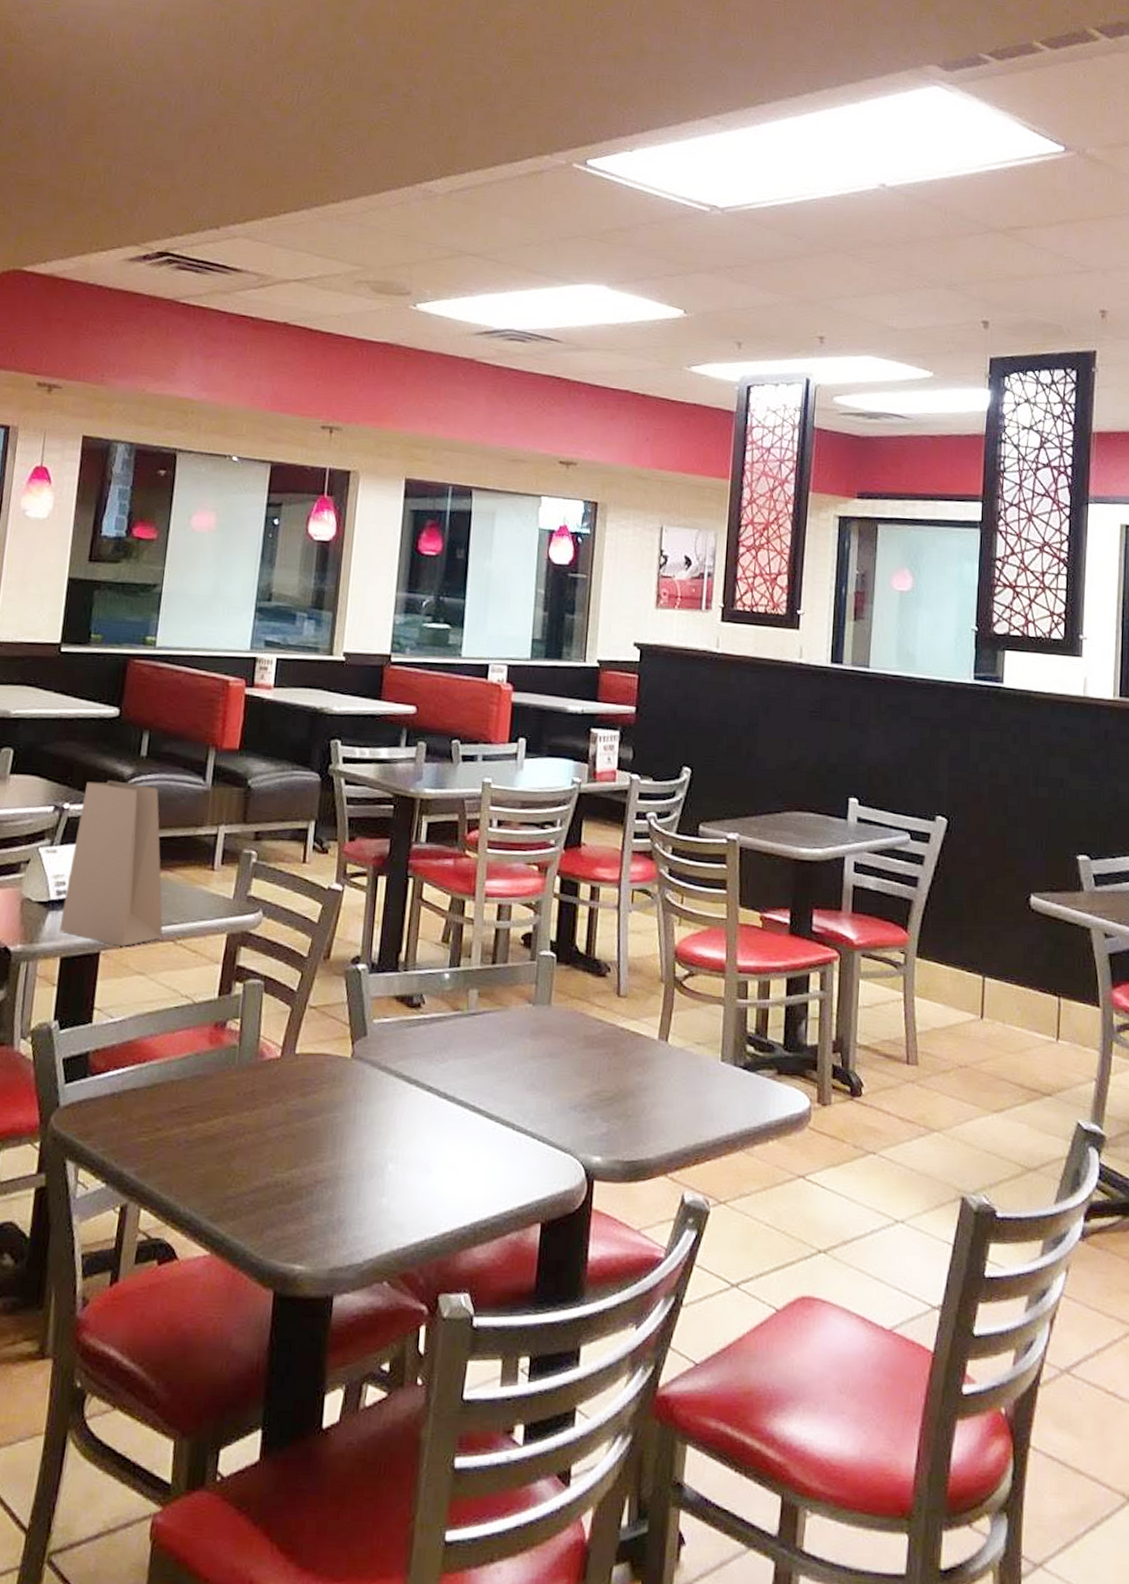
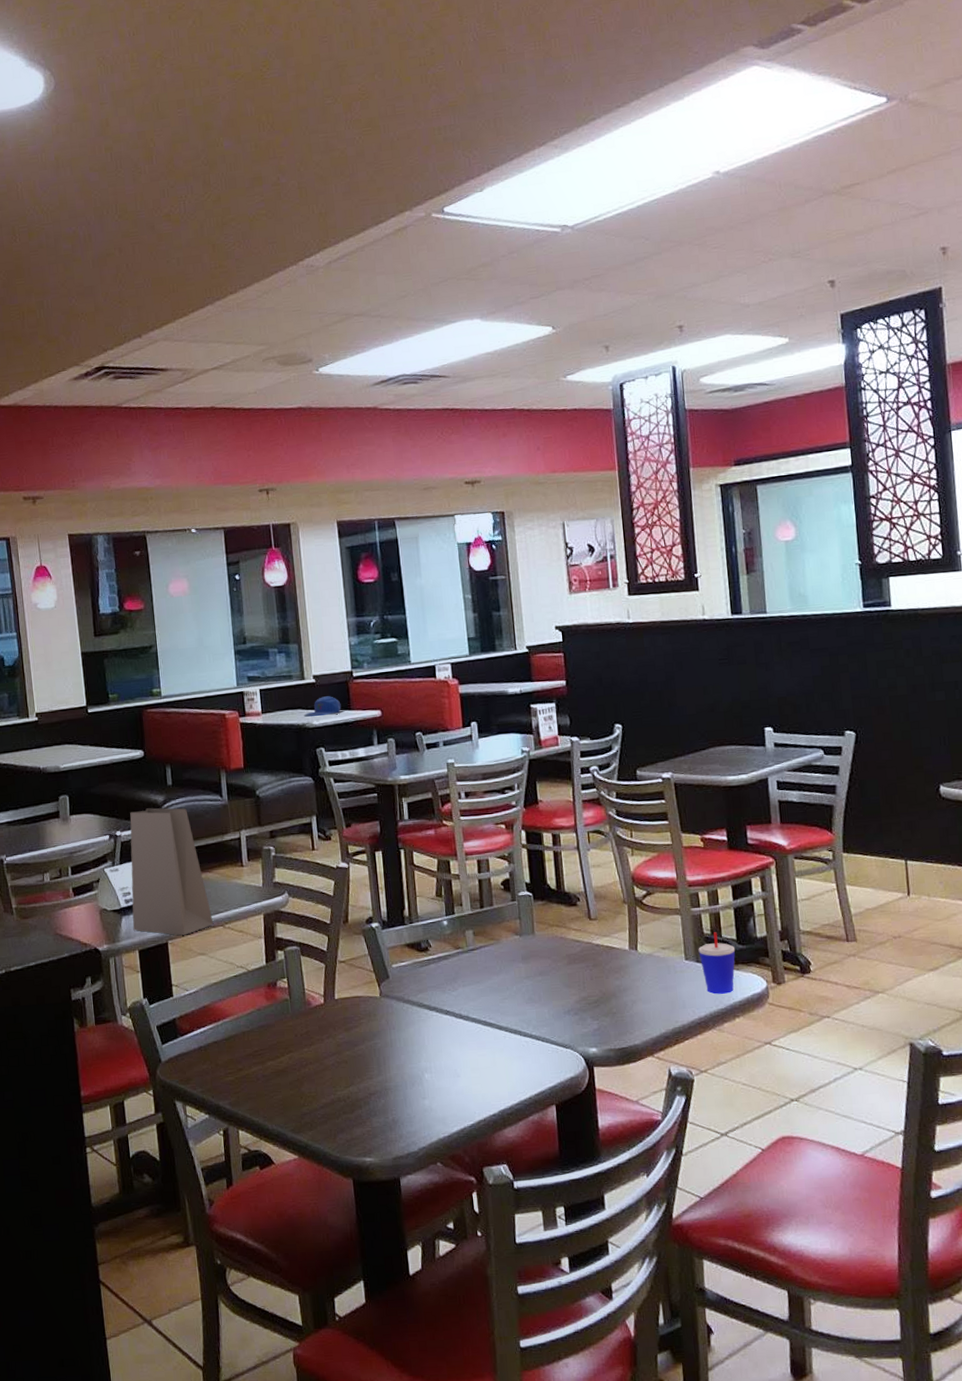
baseball cap: none [324,679,372,704] -> present [304,696,344,717]
beverage cup: none [737,1032,780,1109] -> present [698,932,735,994]

